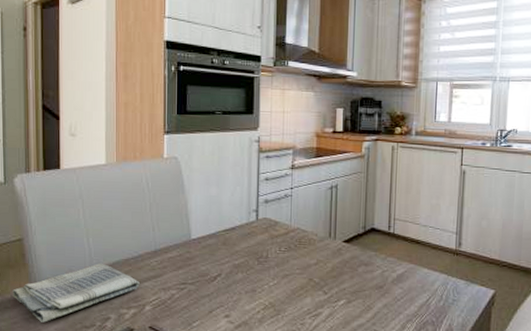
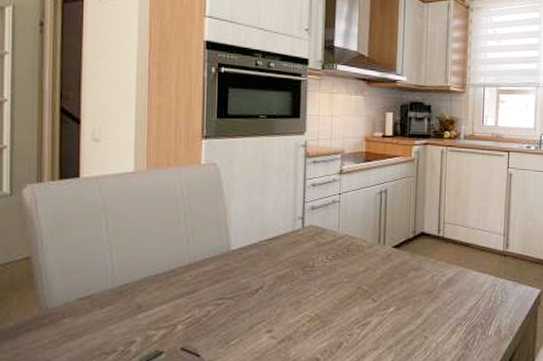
dish towel: present [12,262,141,323] -> none [16,280,172,351]

